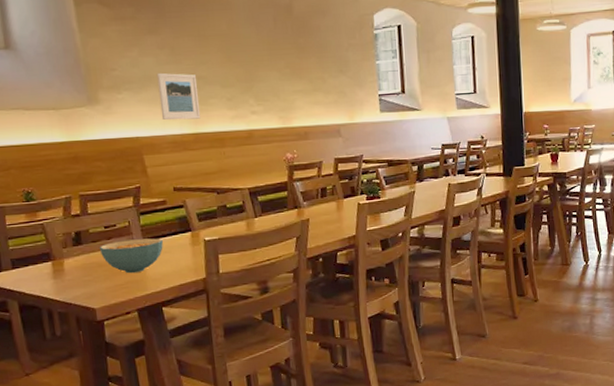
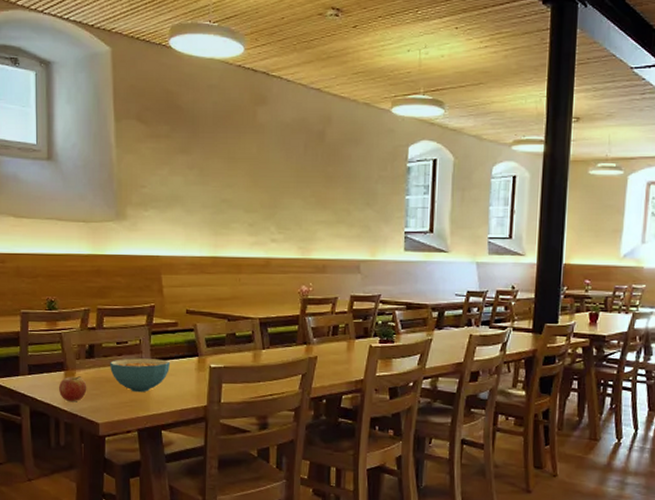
fruit: none [47,264,79,292] -> present [58,376,87,402]
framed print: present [156,72,201,121] -> none [183,193,222,242]

